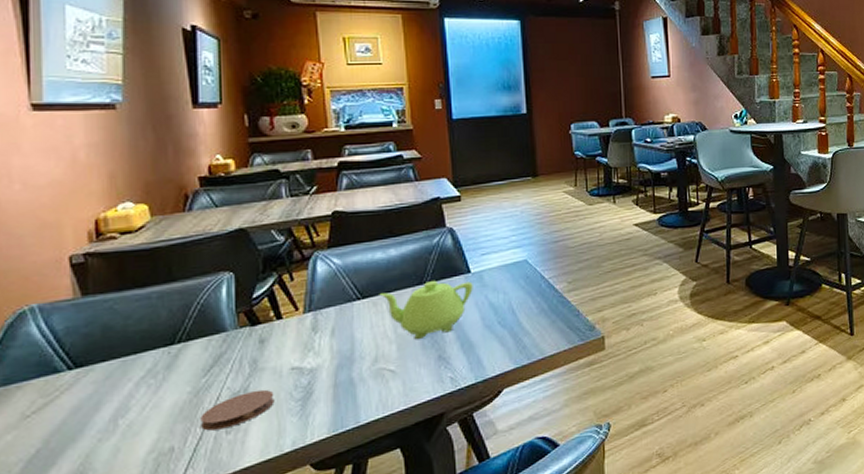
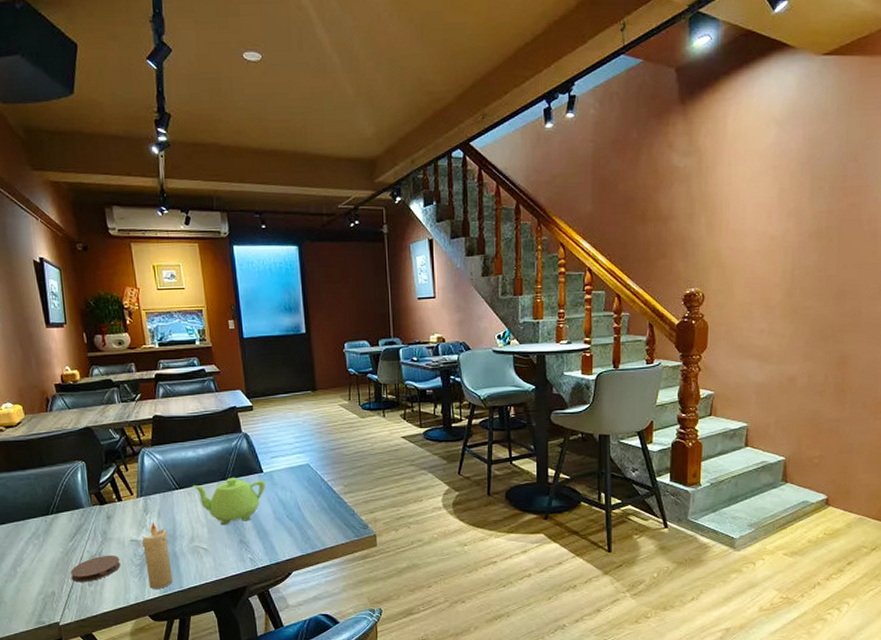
candle: none [306,343,346,429] -> present [142,523,173,589]

